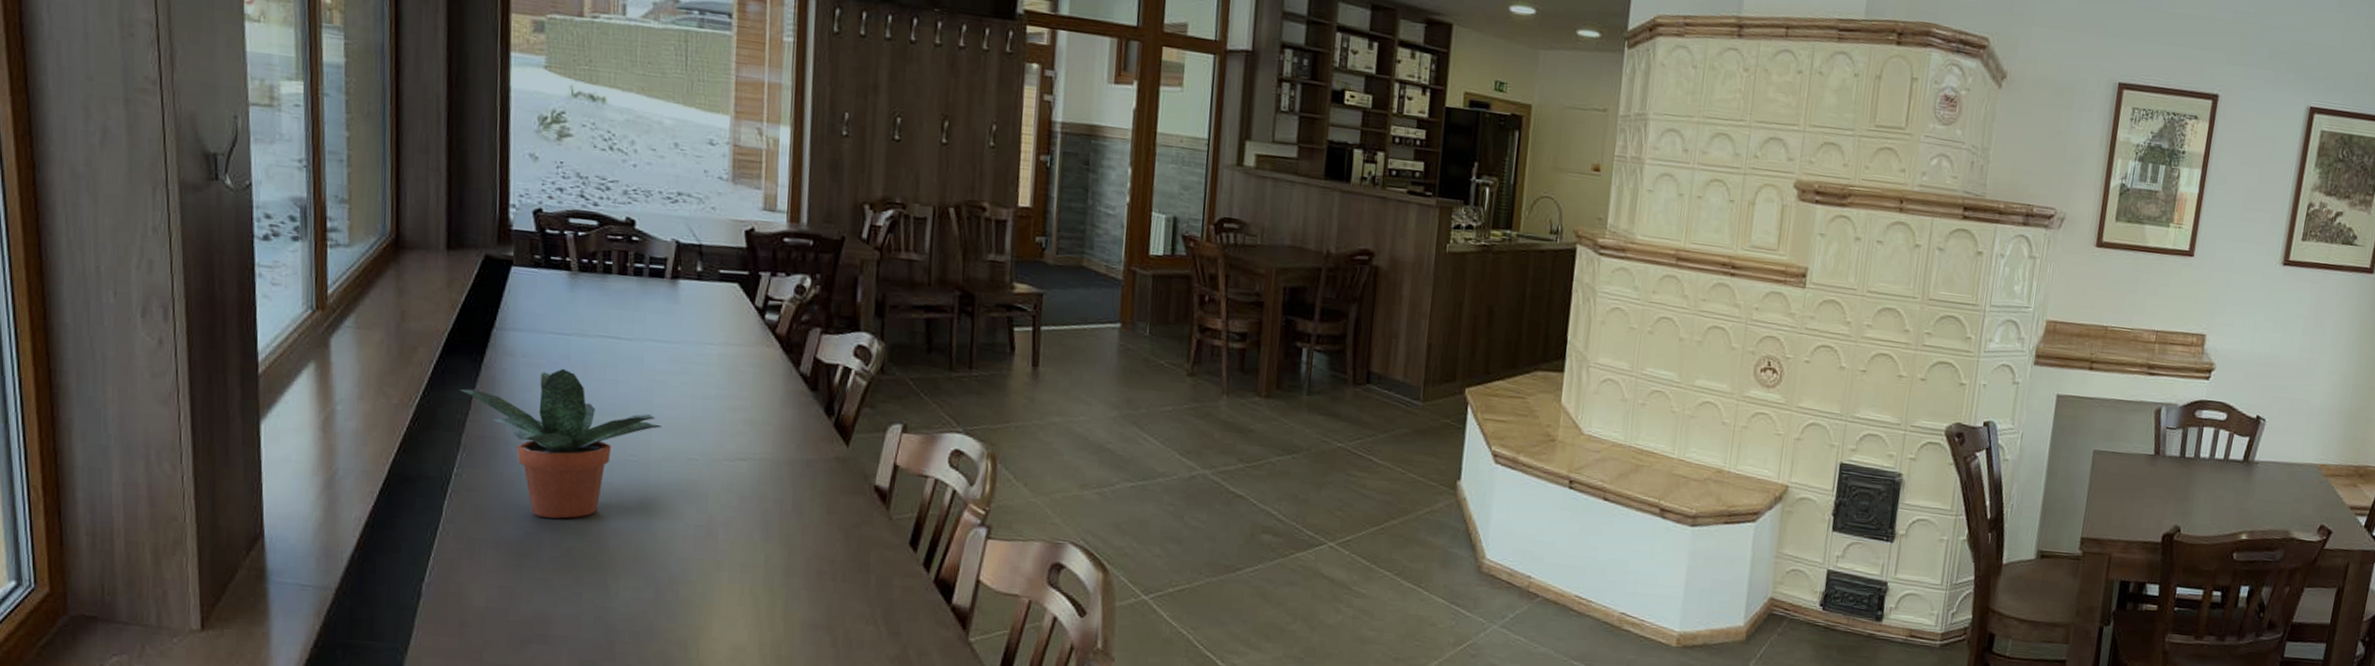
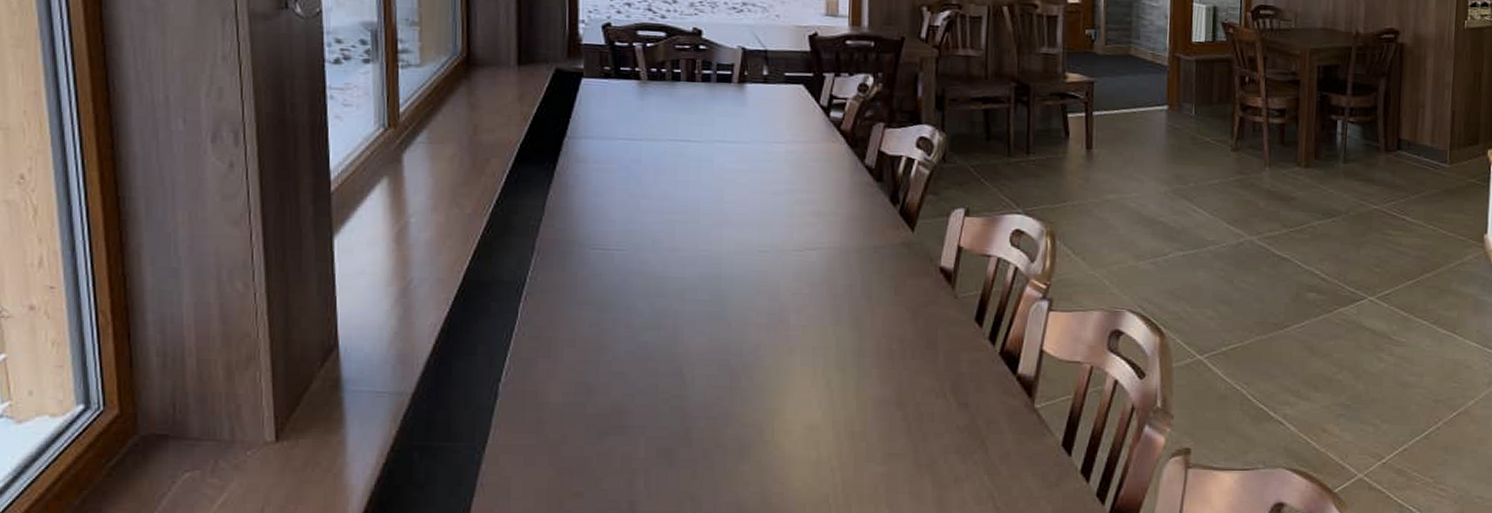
potted plant: present [459,368,662,519] -> none [532,172,732,314]

